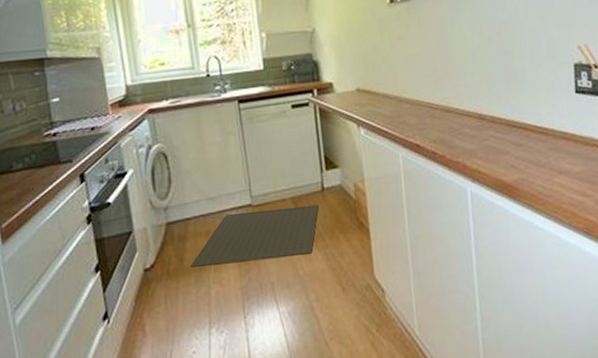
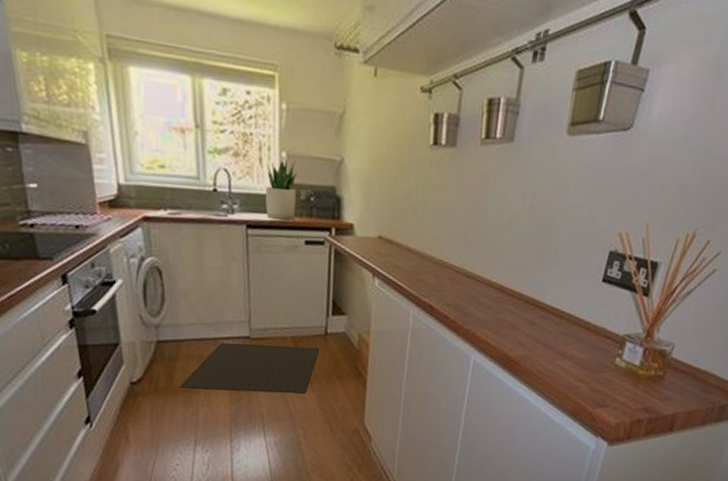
planter: none [251,38,280,91] -> present [265,160,298,220]

